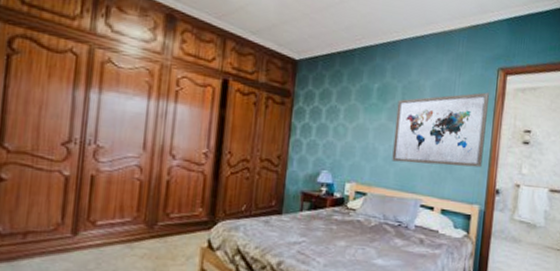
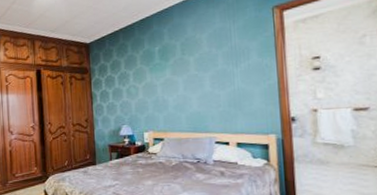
wall art: present [392,92,489,168] -> none [178,31,272,108]

